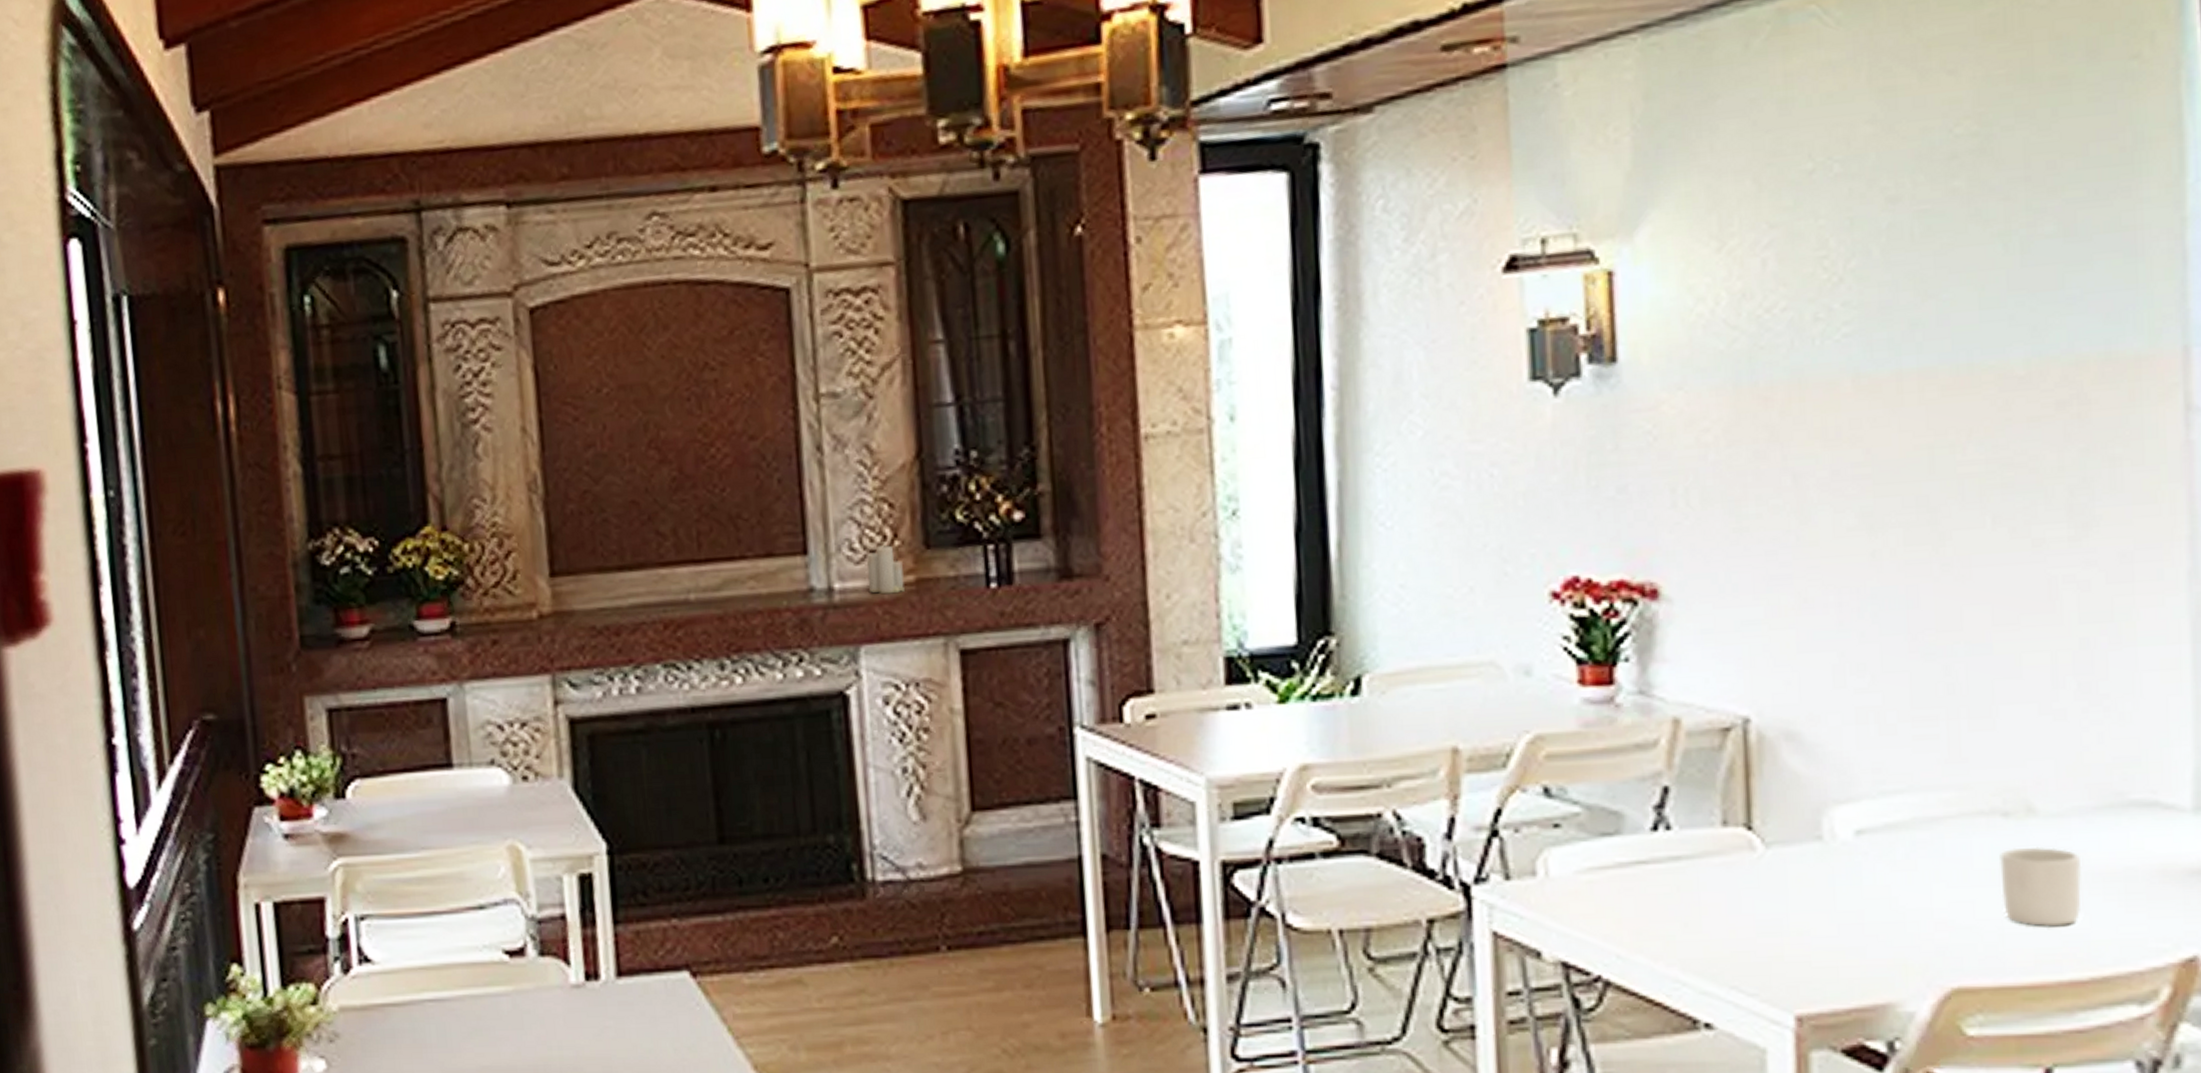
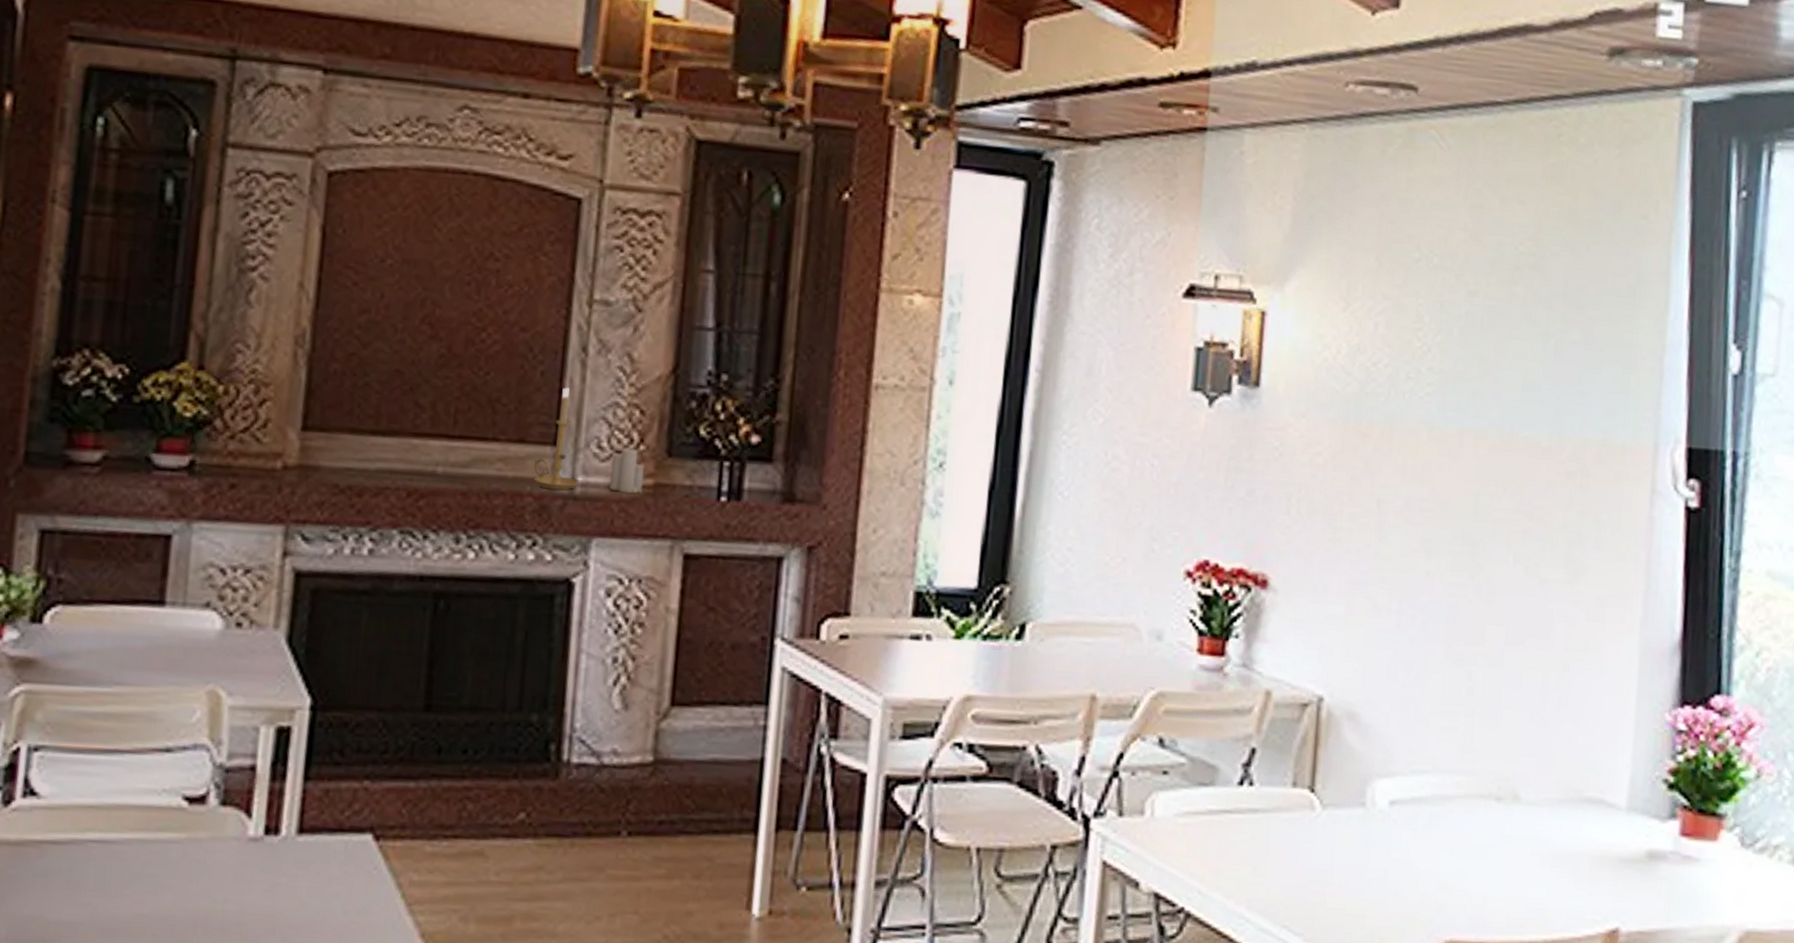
candle holder: none [787,491,835,603] -> present [533,387,578,492]
mug: present [2000,846,2082,927] -> none [1489,827,1547,896]

